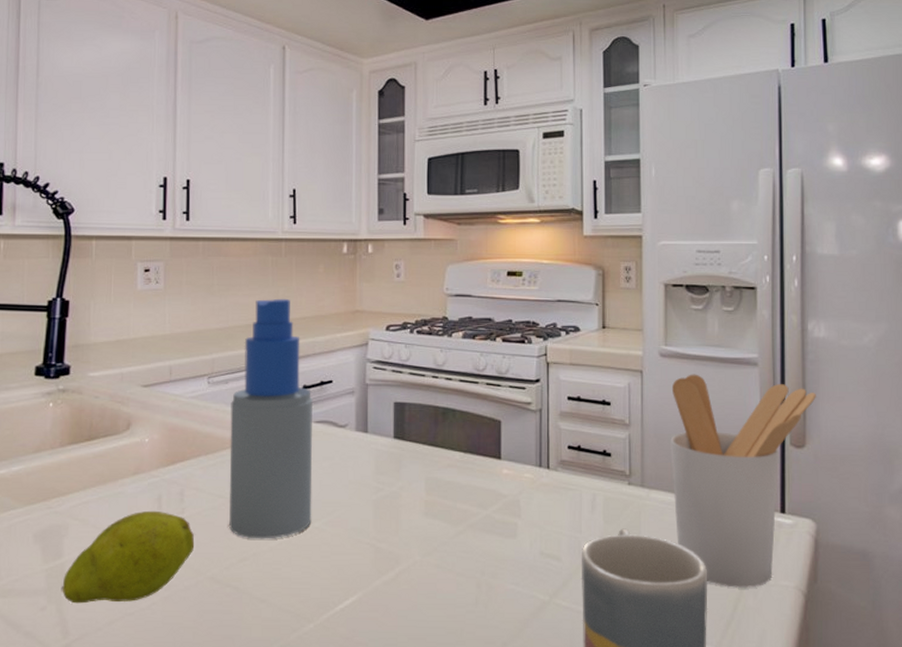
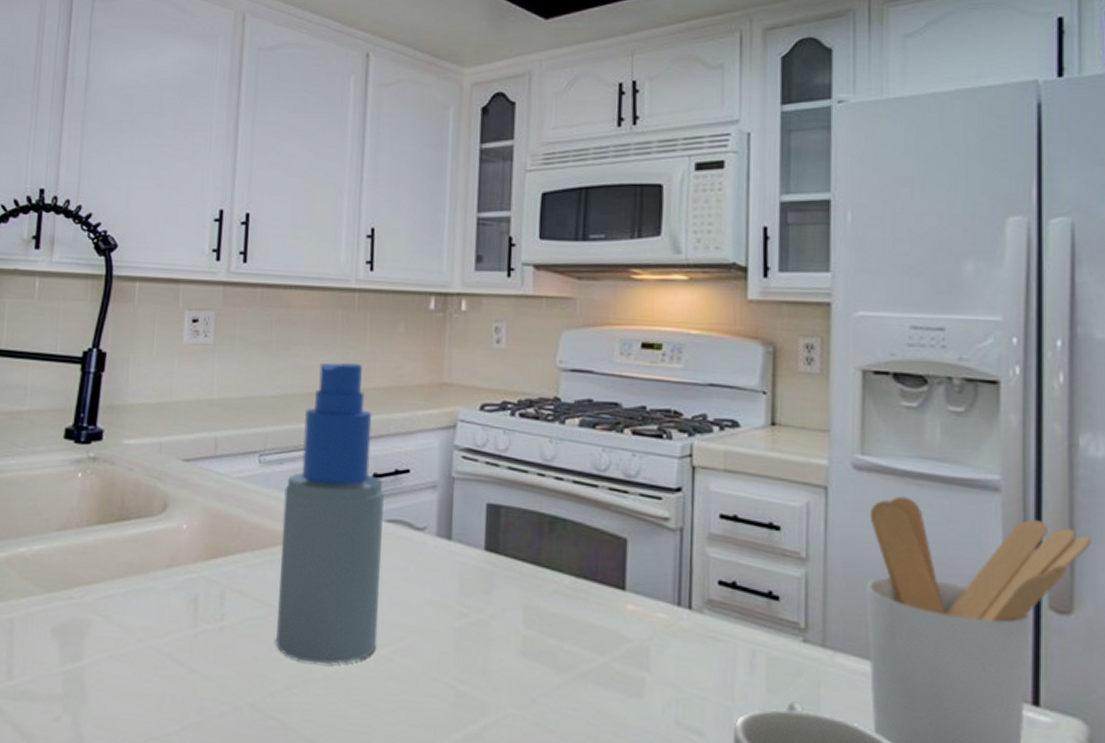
fruit: present [62,510,195,604] -> none [80,613,234,723]

